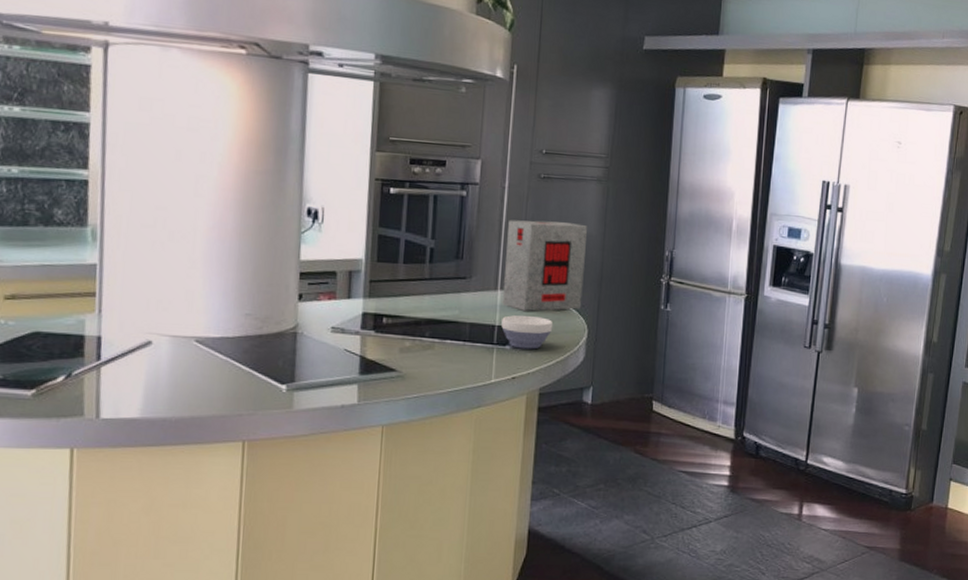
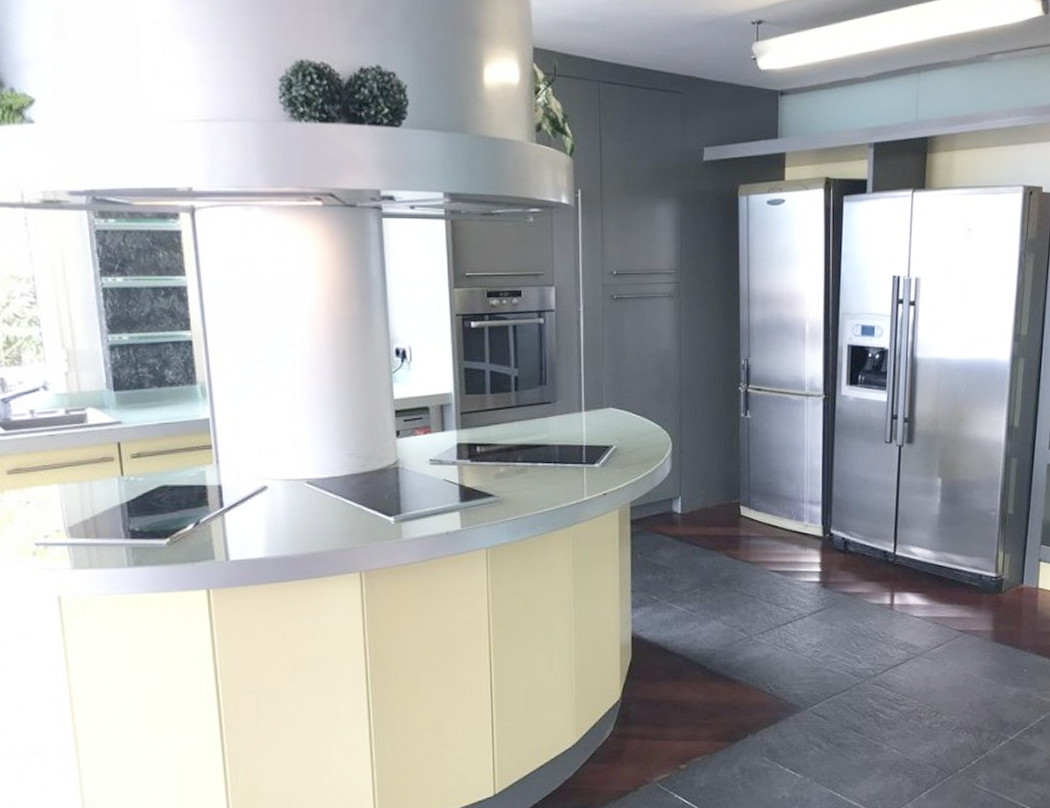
cereal box: present [501,219,588,312] -> none [586,340,664,430]
bowl: present [501,315,553,350] -> none [589,434,638,466]

